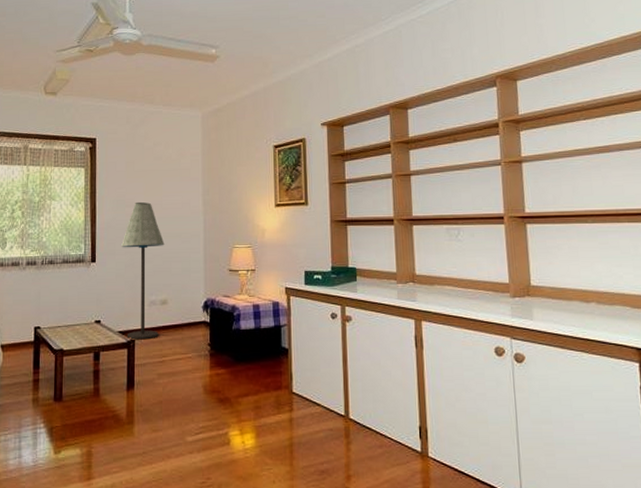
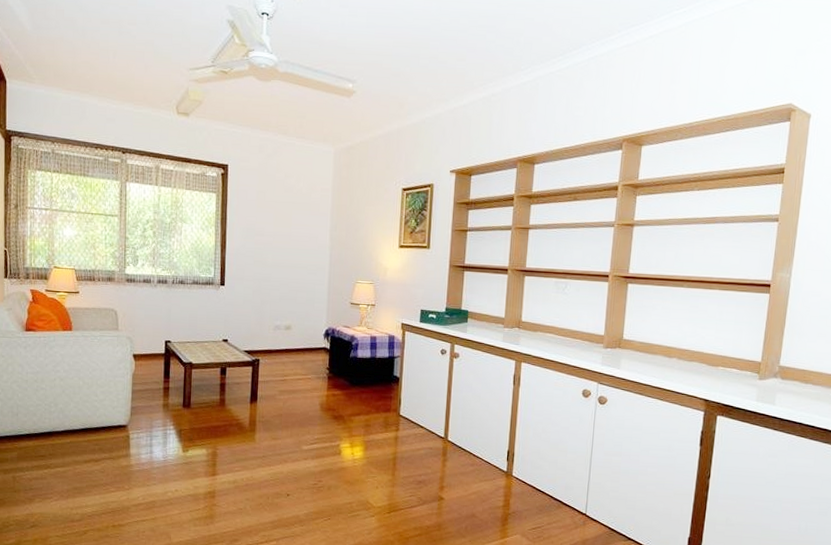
floor lamp: present [121,201,165,340] -> none [250,231,291,360]

